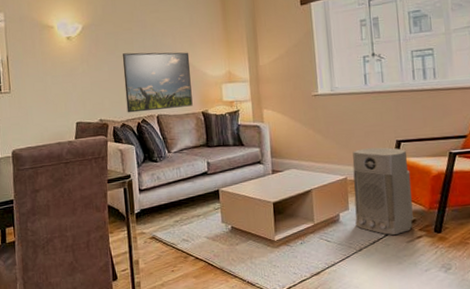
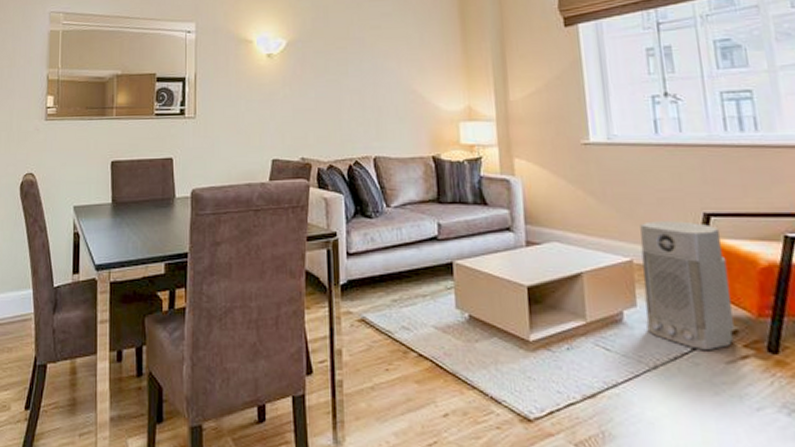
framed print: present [123,52,193,113] -> none [333,76,421,152]

